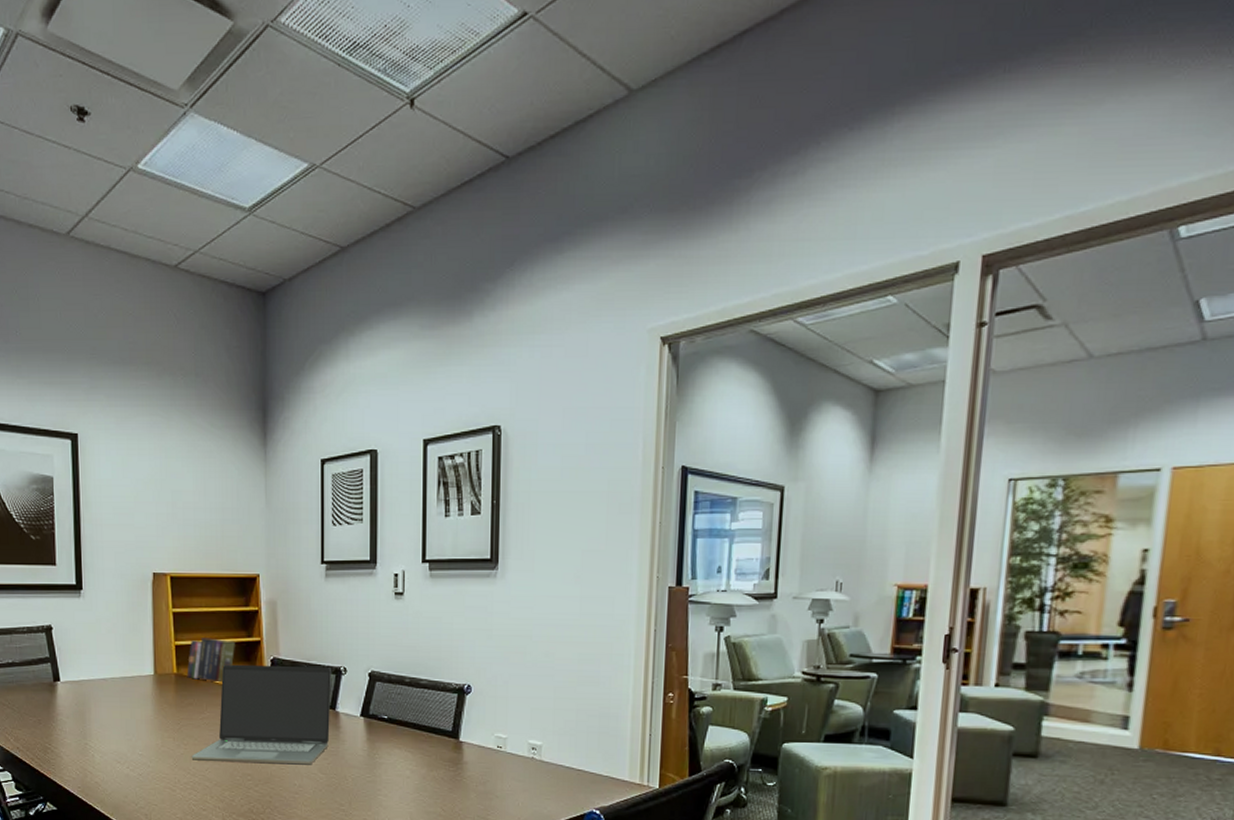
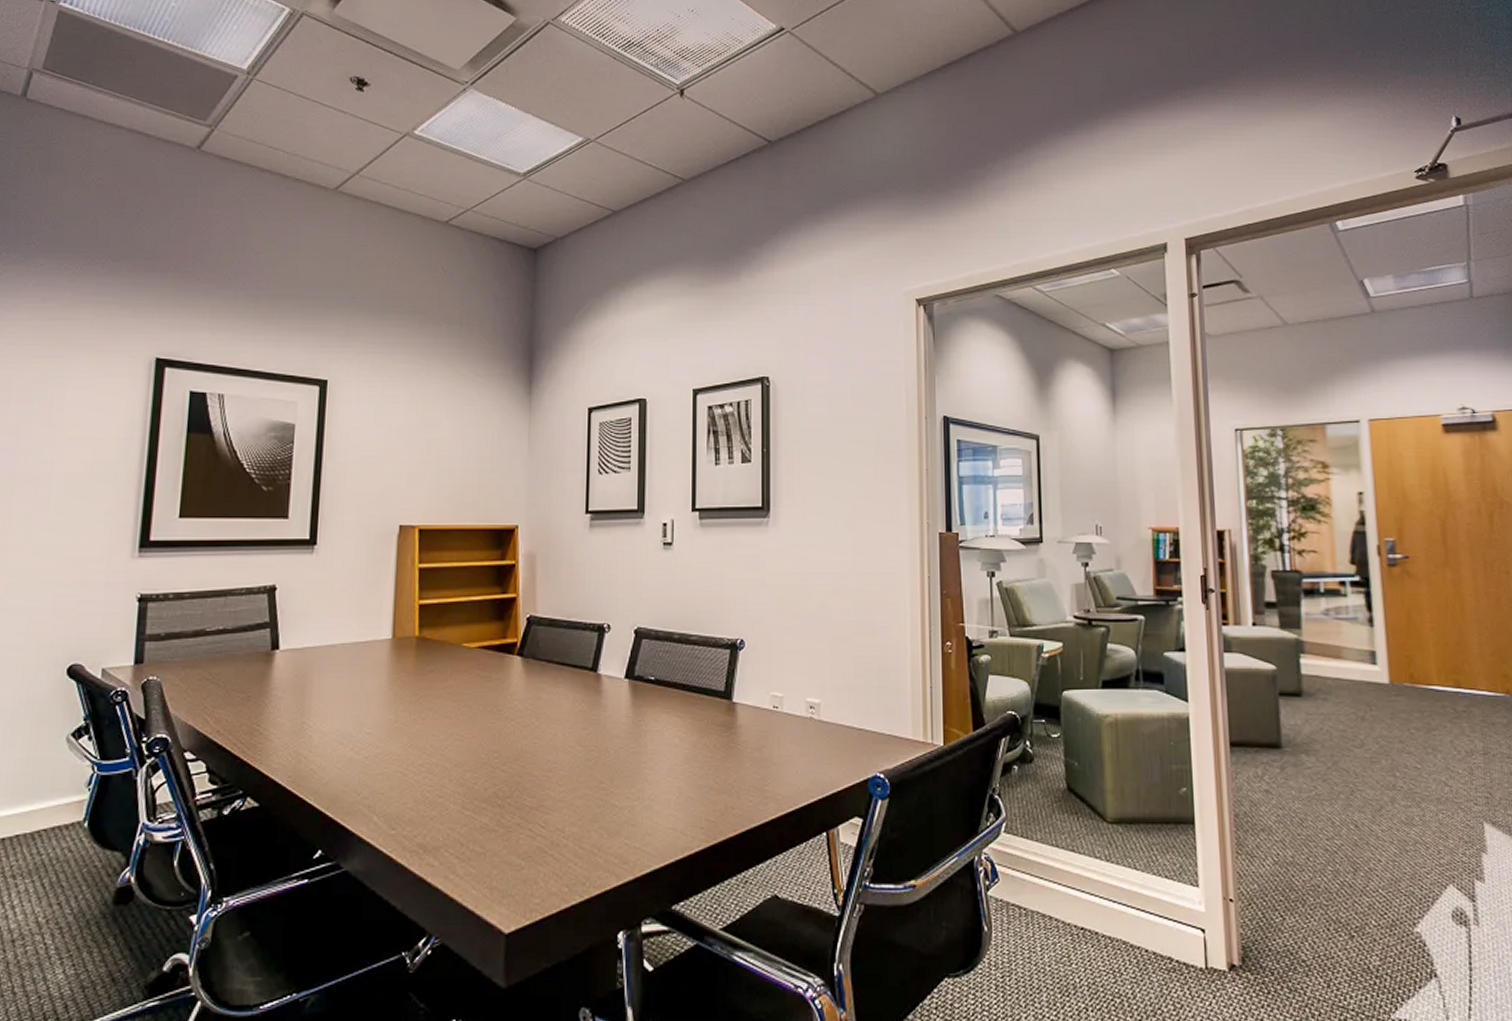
books: present [186,638,235,683] -> none [430,595,487,645]
laptop: present [191,664,331,765] -> none [429,624,593,738]

